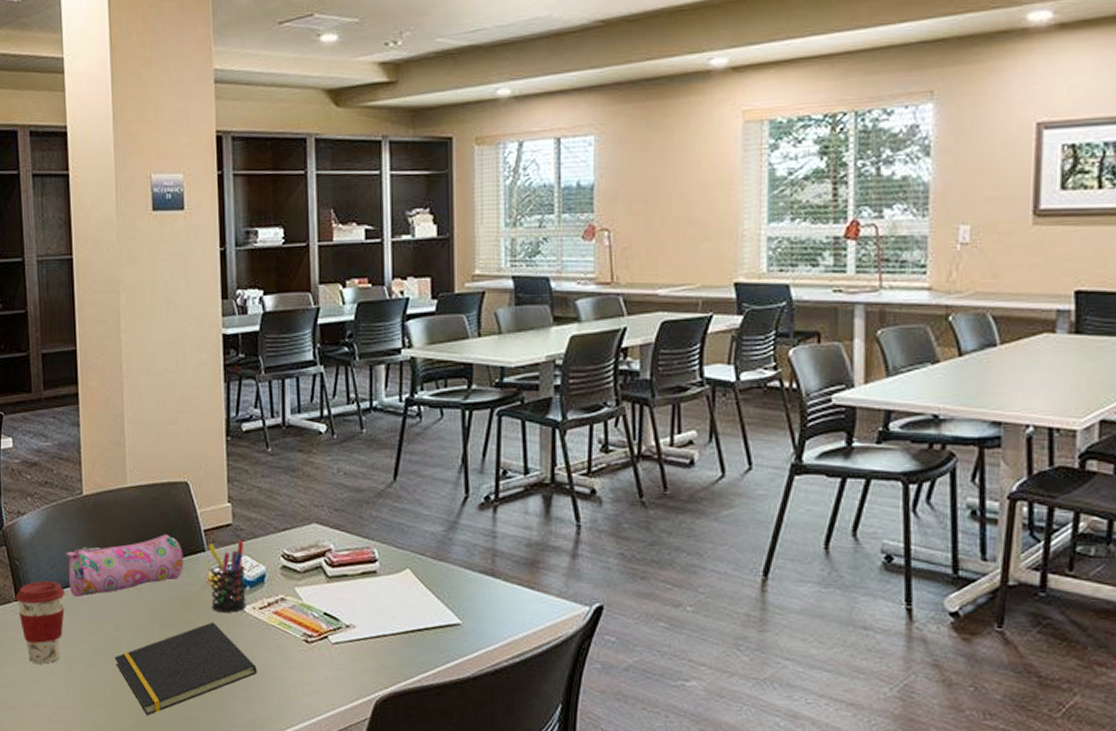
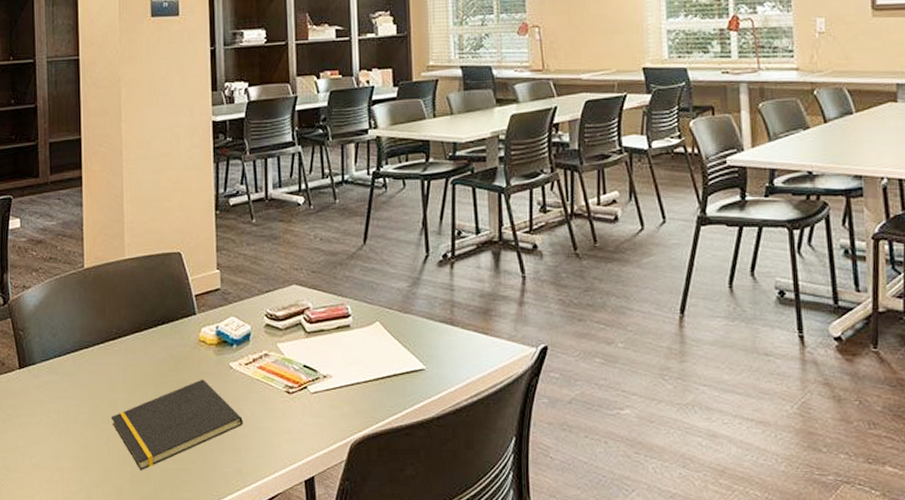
coffee cup: present [15,580,65,664] -> none [18,349,66,427]
pencil case: present [65,534,184,598] -> none [67,300,176,363]
pen holder: present [208,540,246,613] -> none [198,302,233,369]

